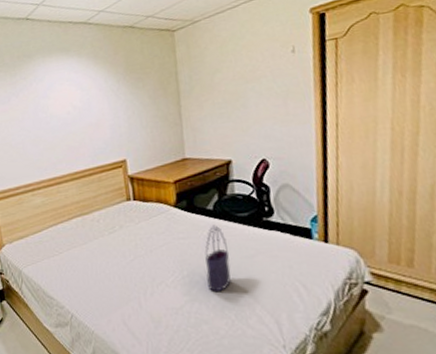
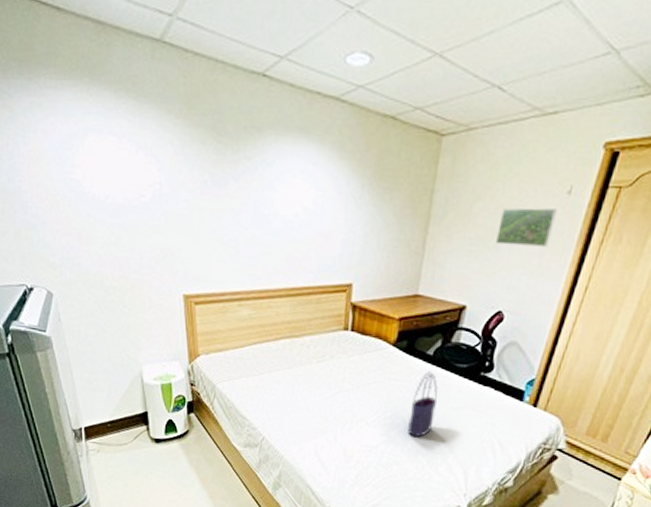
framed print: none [239,66,289,104] -> present [494,208,557,247]

